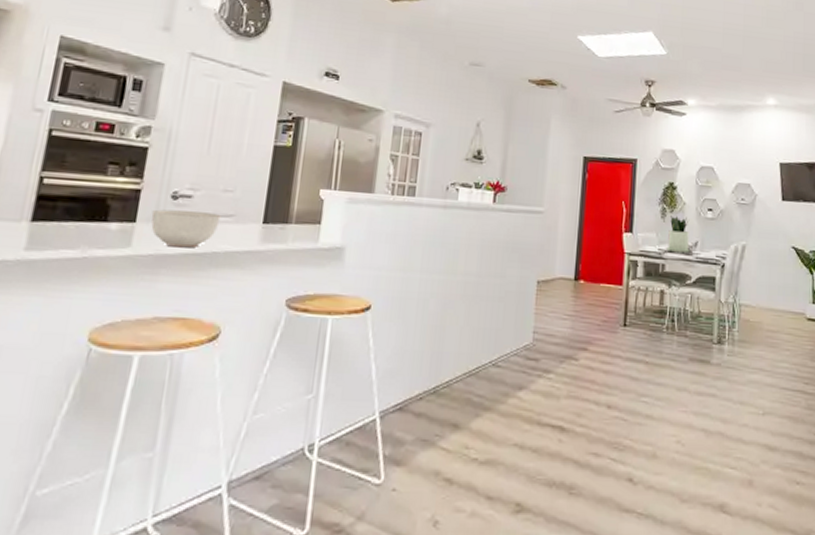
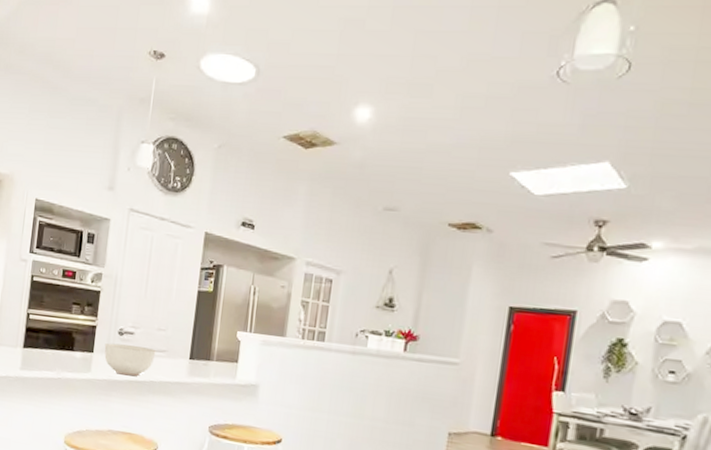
planter: present [666,216,691,254] -> none [607,376,641,420]

